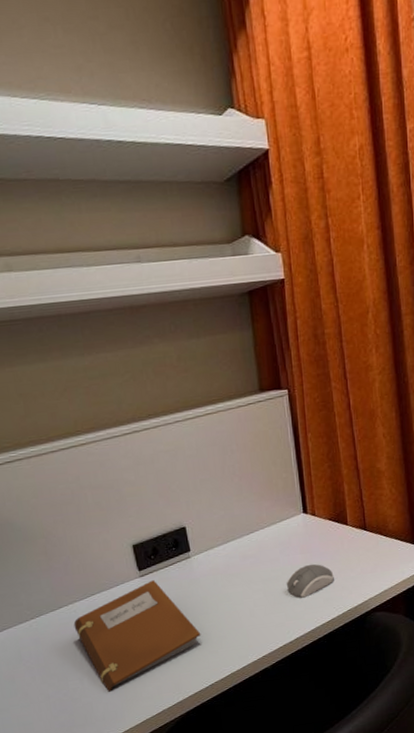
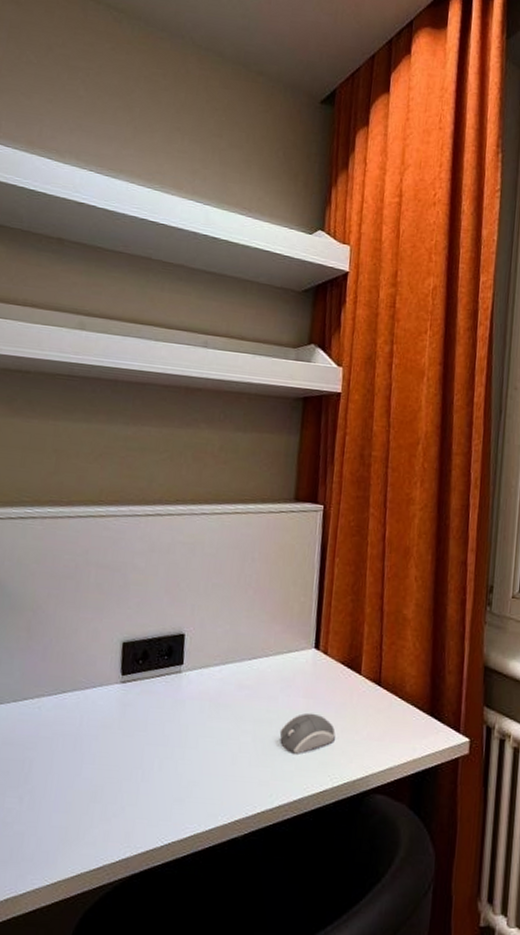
notebook: present [73,580,201,692] -> none [32,690,171,824]

